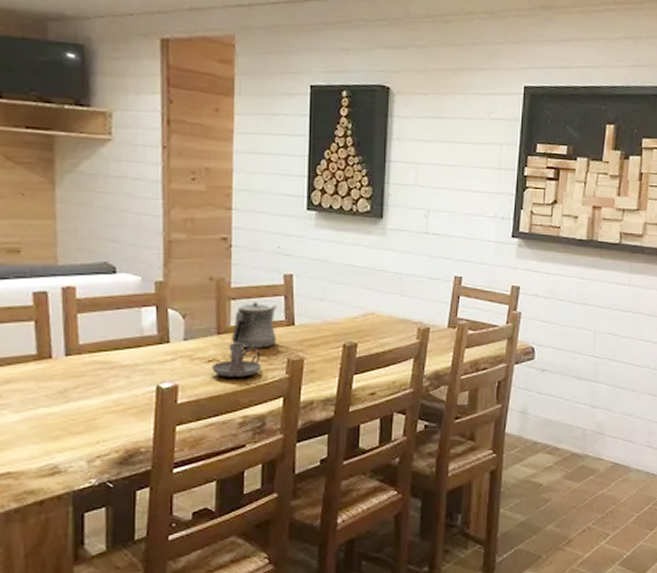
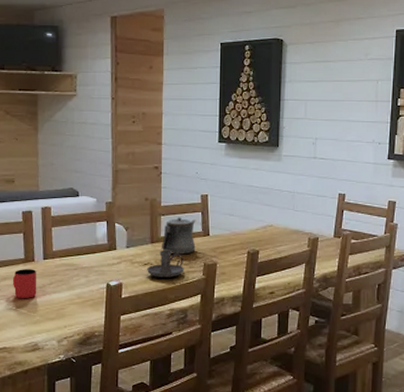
cup: none [20,368,56,408] -> present [13,269,37,299]

